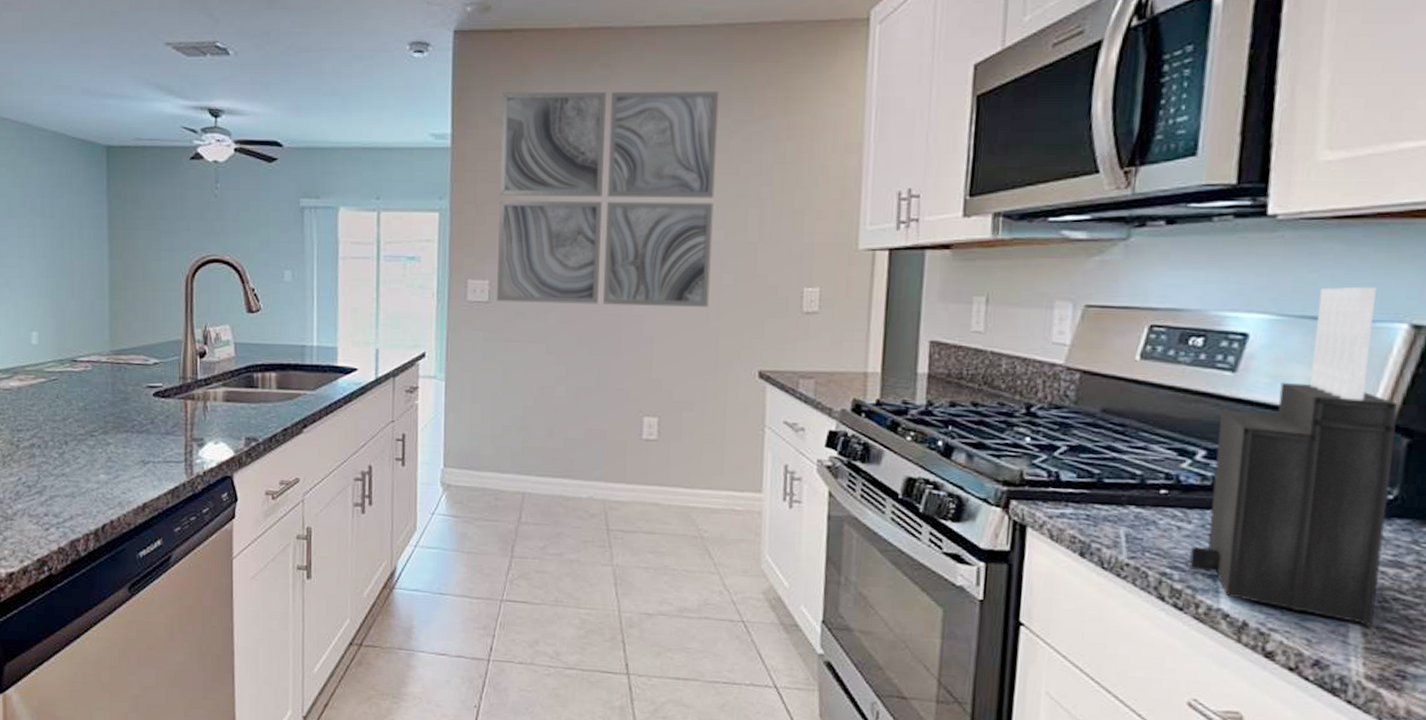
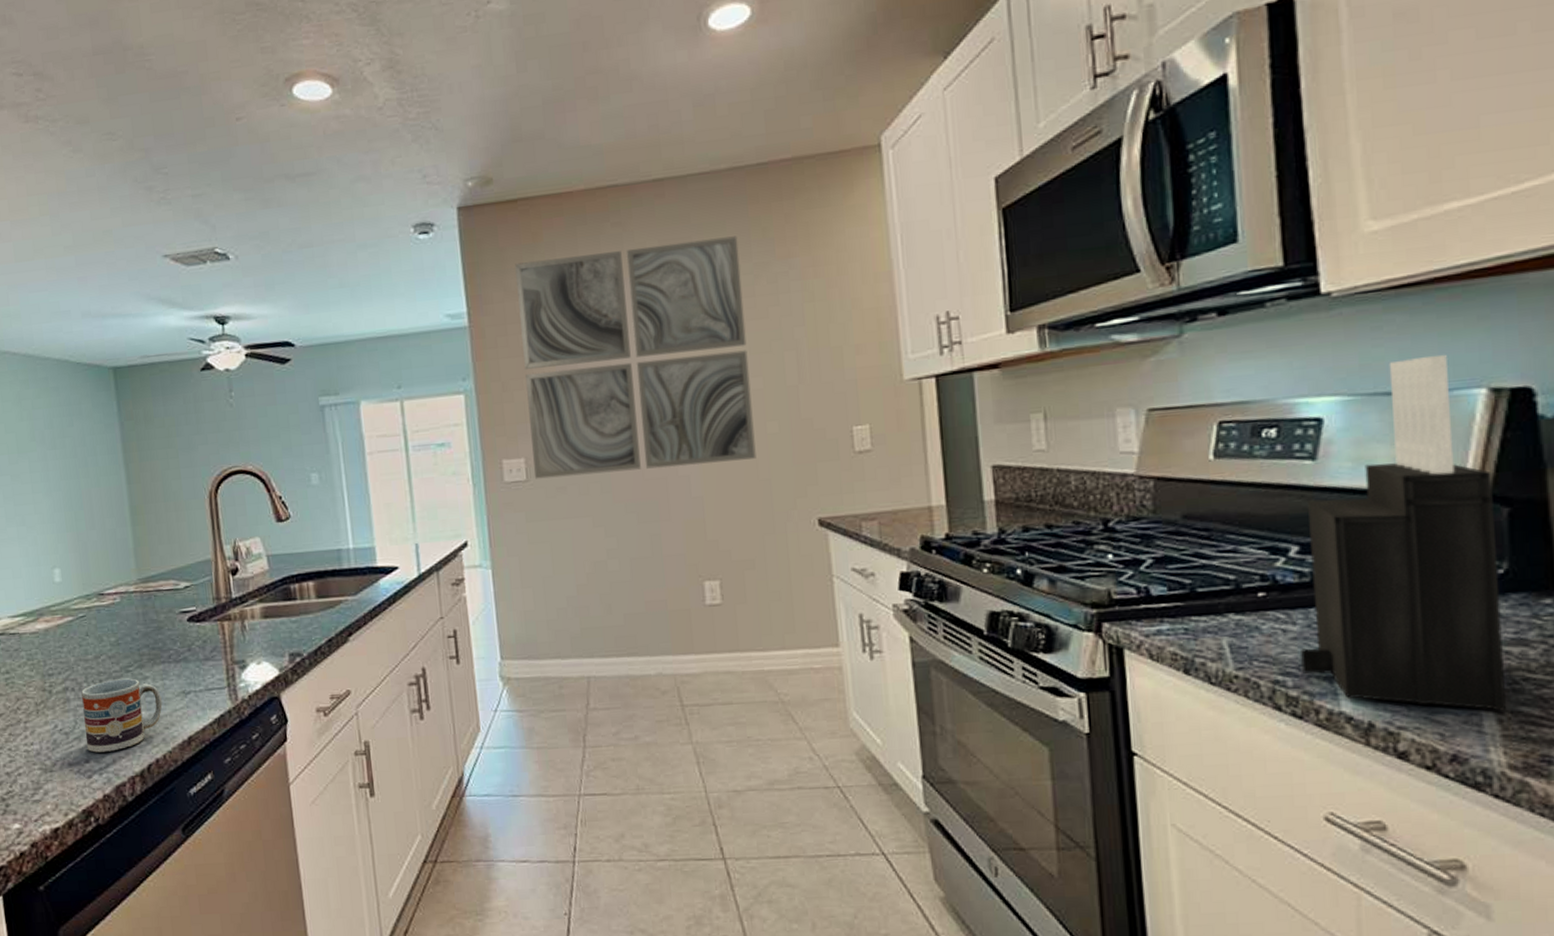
cup: none [46,442,122,509] -> present [80,678,163,753]

